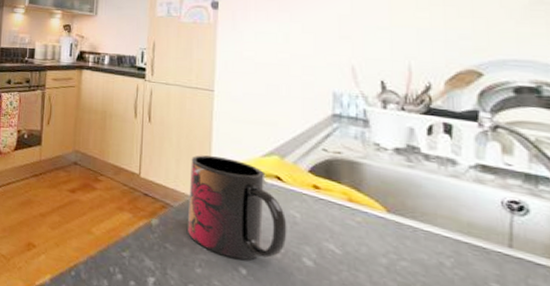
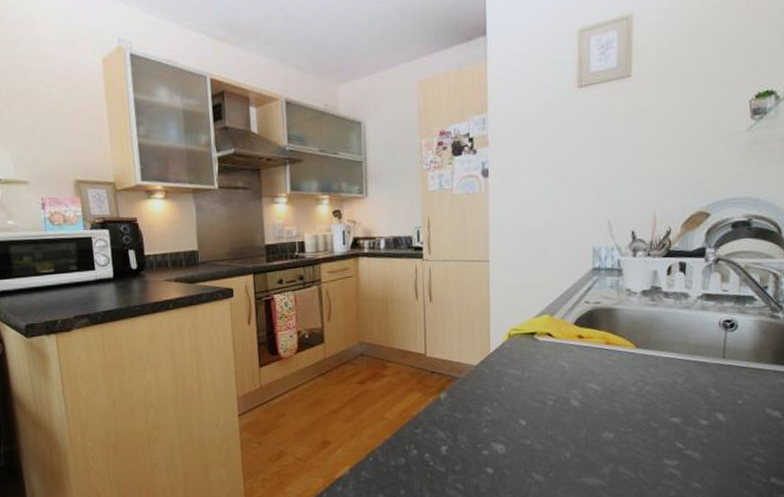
mug: present [188,155,287,260] -> none [472,324,558,414]

